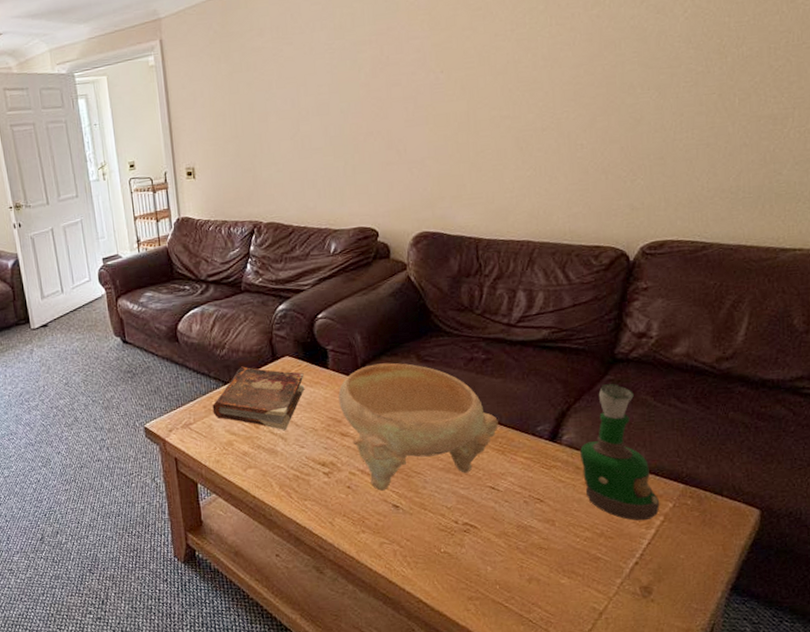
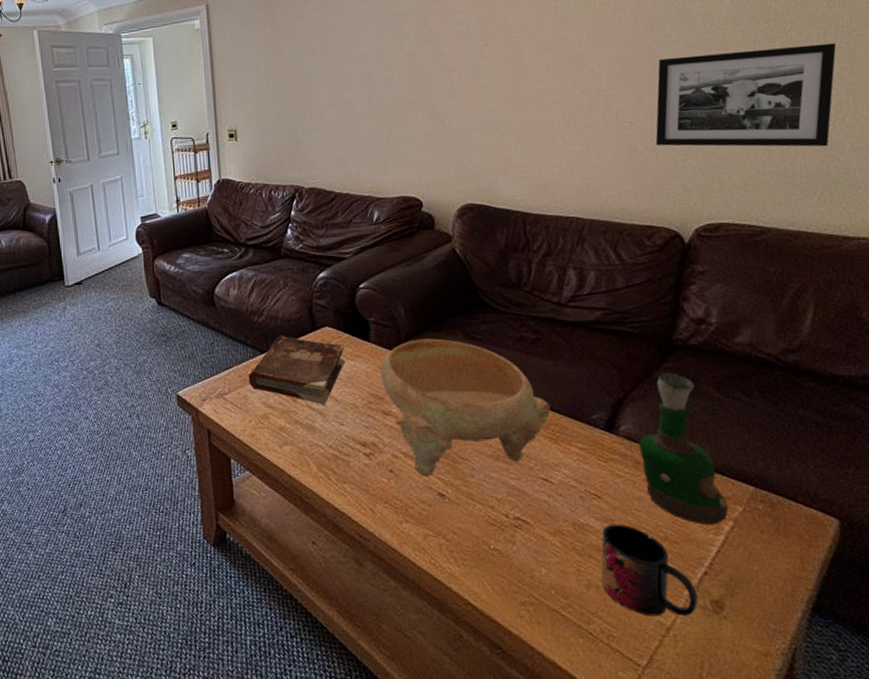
mug: none [541,524,629,604] -> present [601,524,699,617]
picture frame: none [606,57,786,167] -> present [655,43,837,147]

